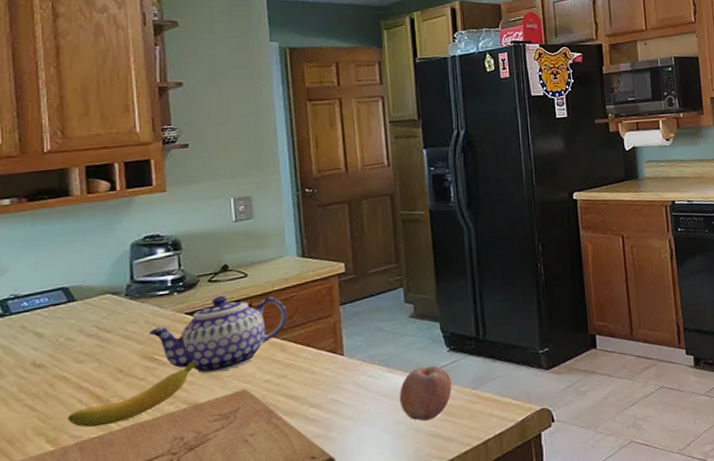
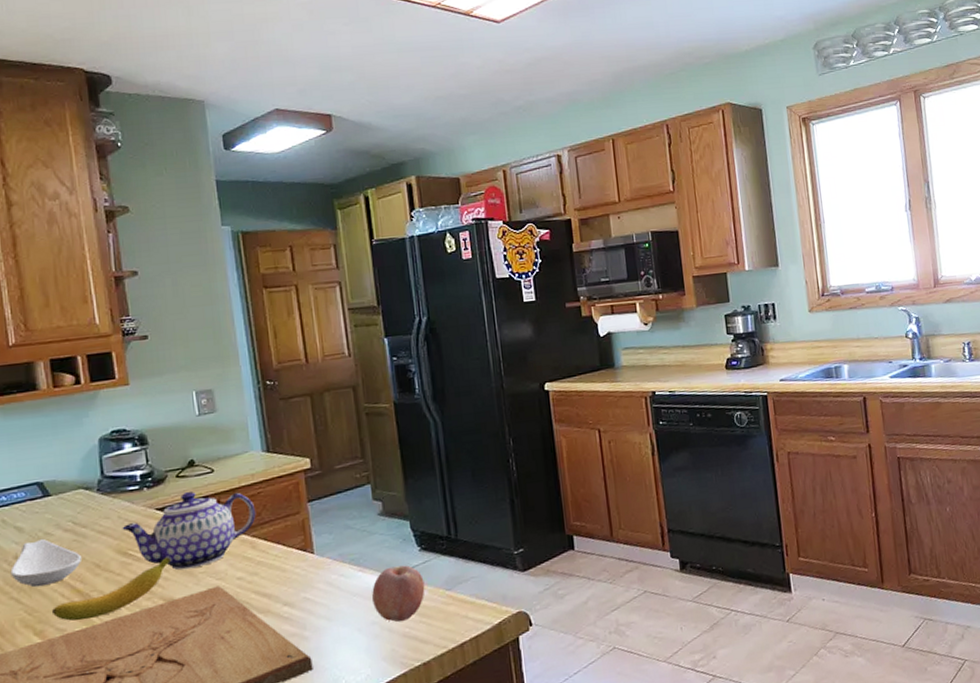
spoon rest: none [26,344,105,394] -> present [10,538,83,588]

